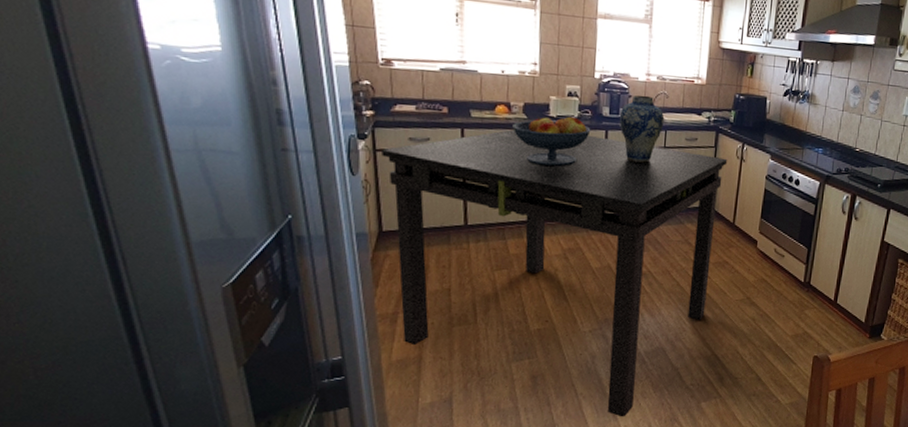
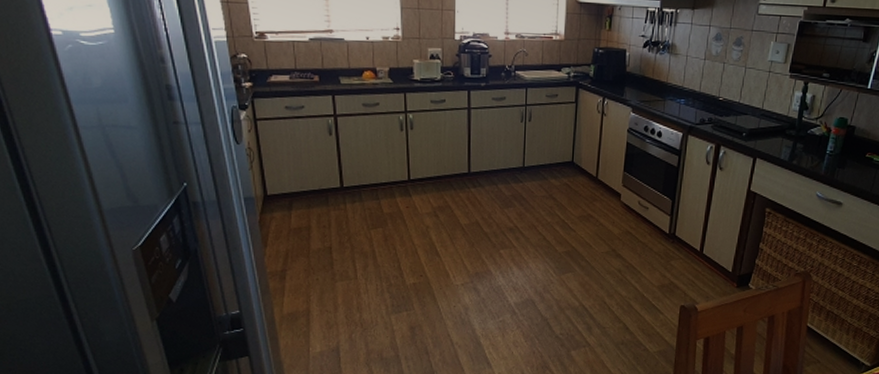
dining table: present [382,129,728,417] -> none [262,94,589,365]
fruit bowl: present [512,116,591,166] -> none [379,79,454,128]
vase: present [620,95,665,163] -> none [481,54,525,121]

